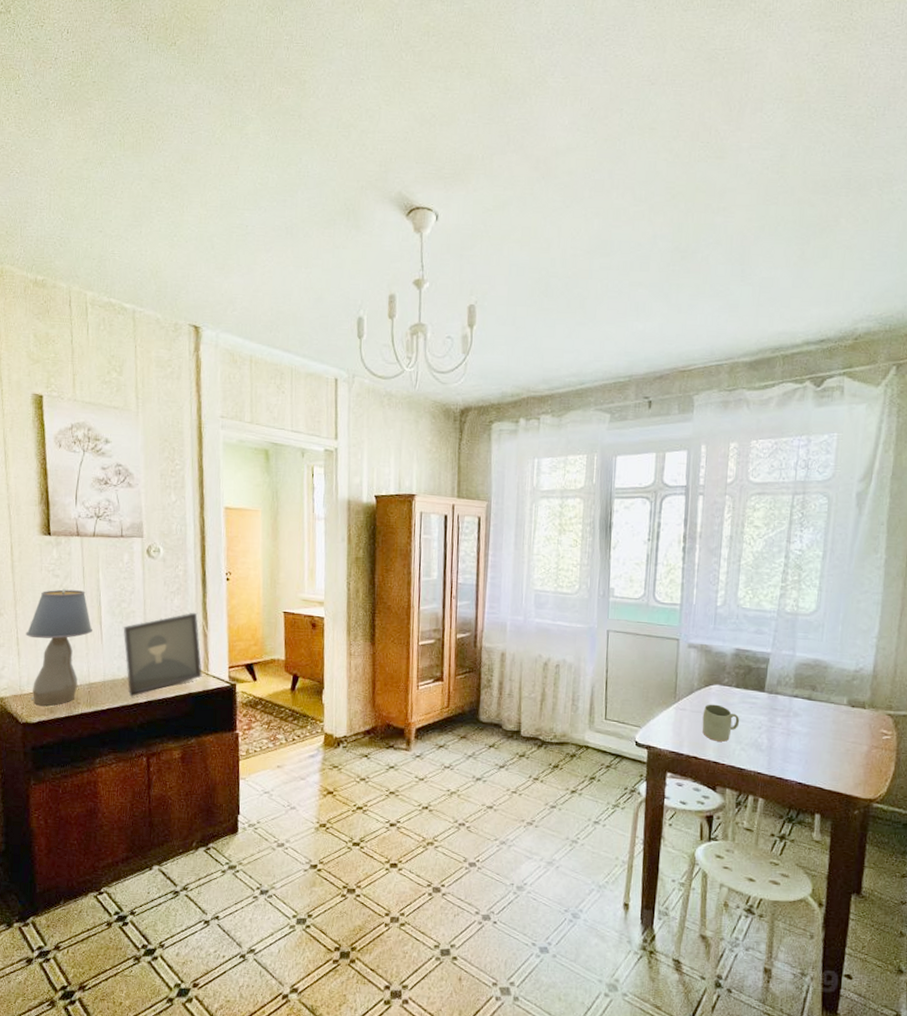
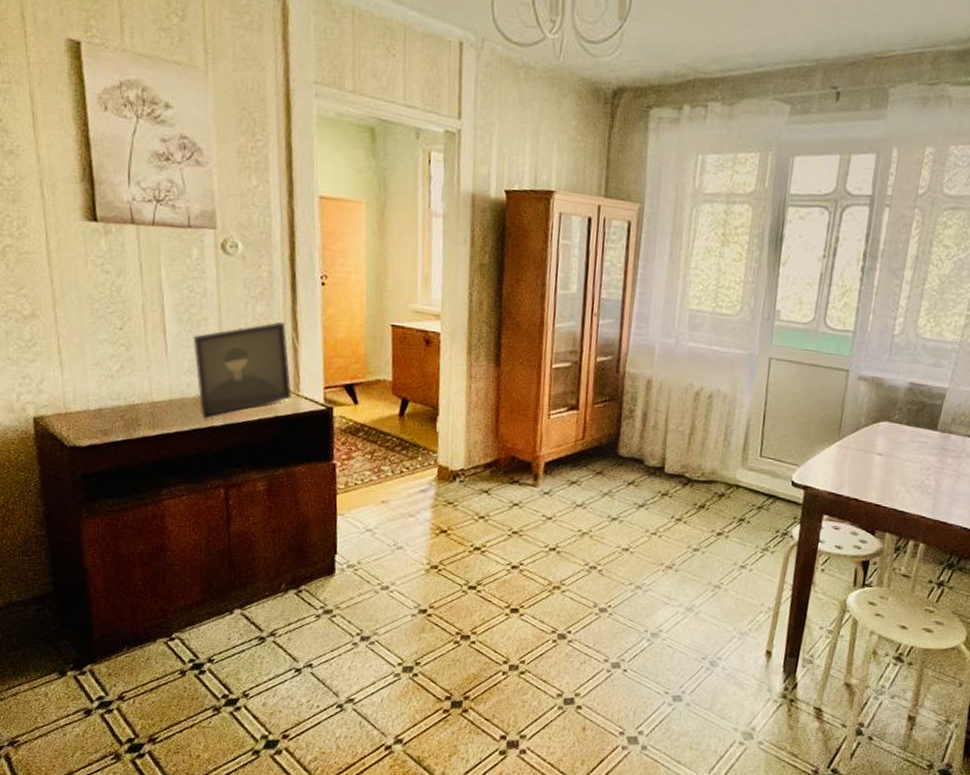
table lamp: present [26,588,92,706] -> none [69,287,154,427]
mug: present [702,704,740,742] -> none [865,442,908,483]

